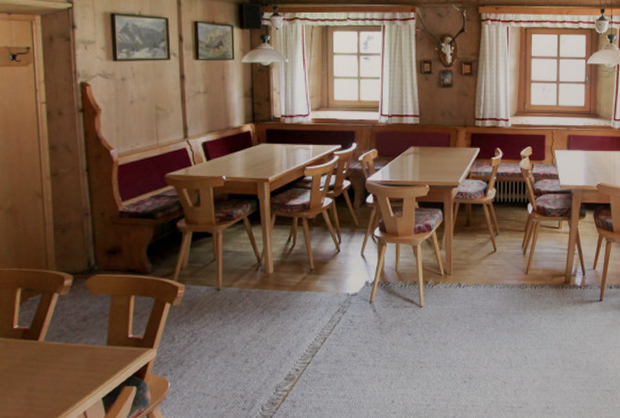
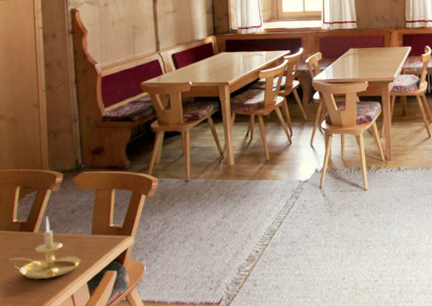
candle holder: none [10,323,94,394] -> present [9,216,81,280]

